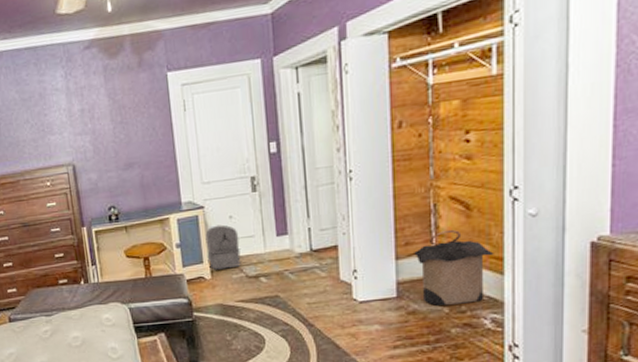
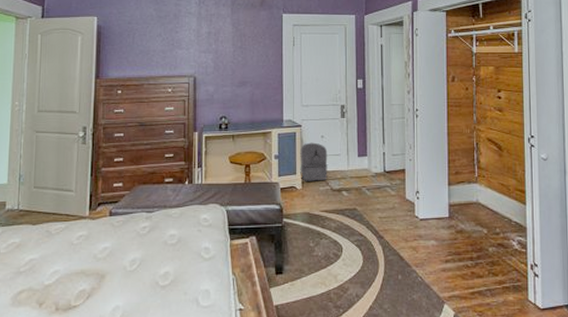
laundry hamper: present [414,229,494,306] -> none [462,164,519,227]

